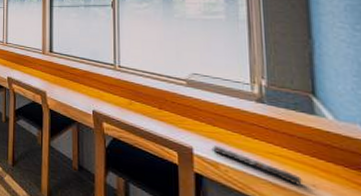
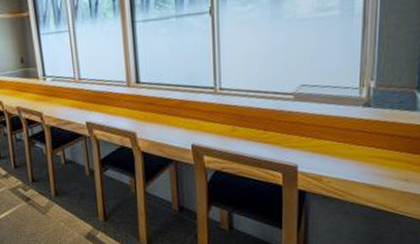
remote control: present [211,146,302,186] -> none [316,159,397,183]

